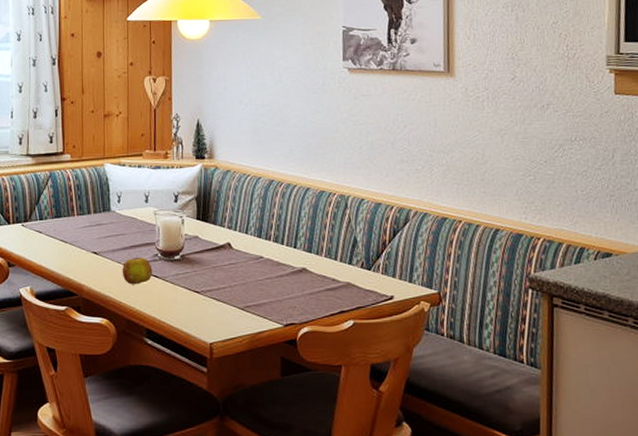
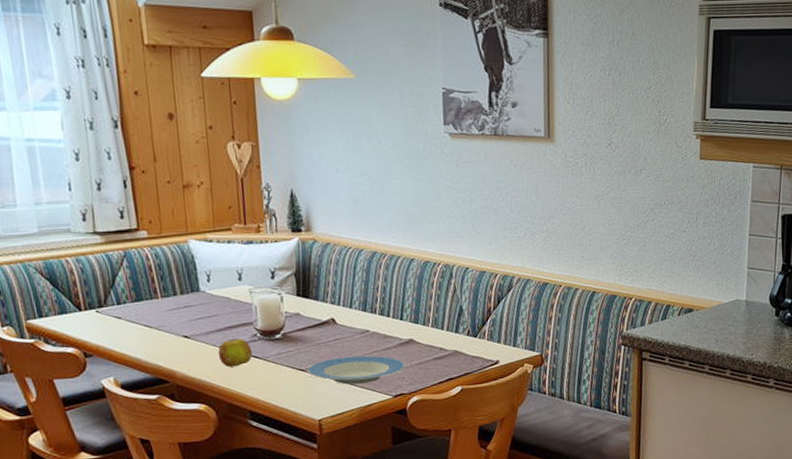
plate: none [202,281,297,311] -> present [307,355,406,385]

